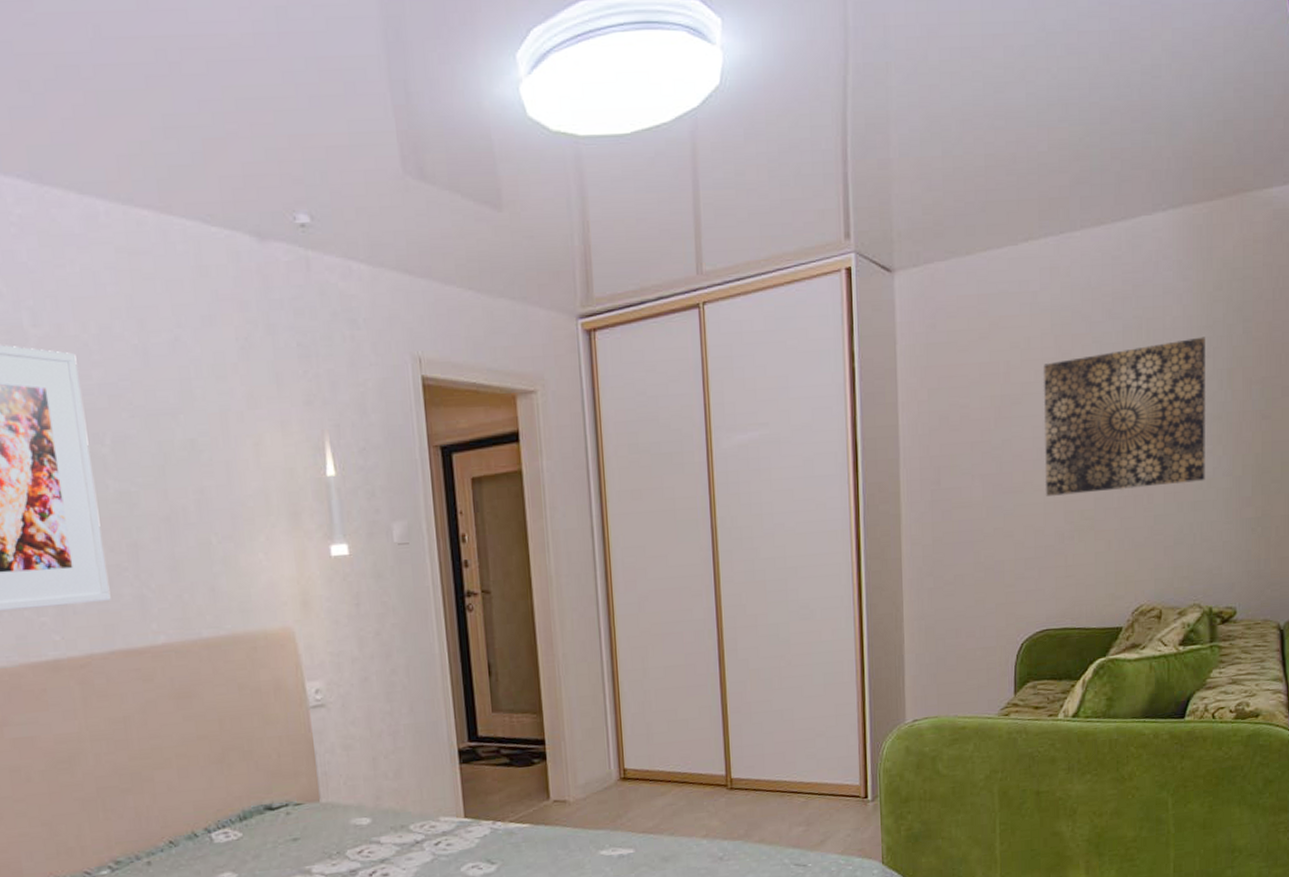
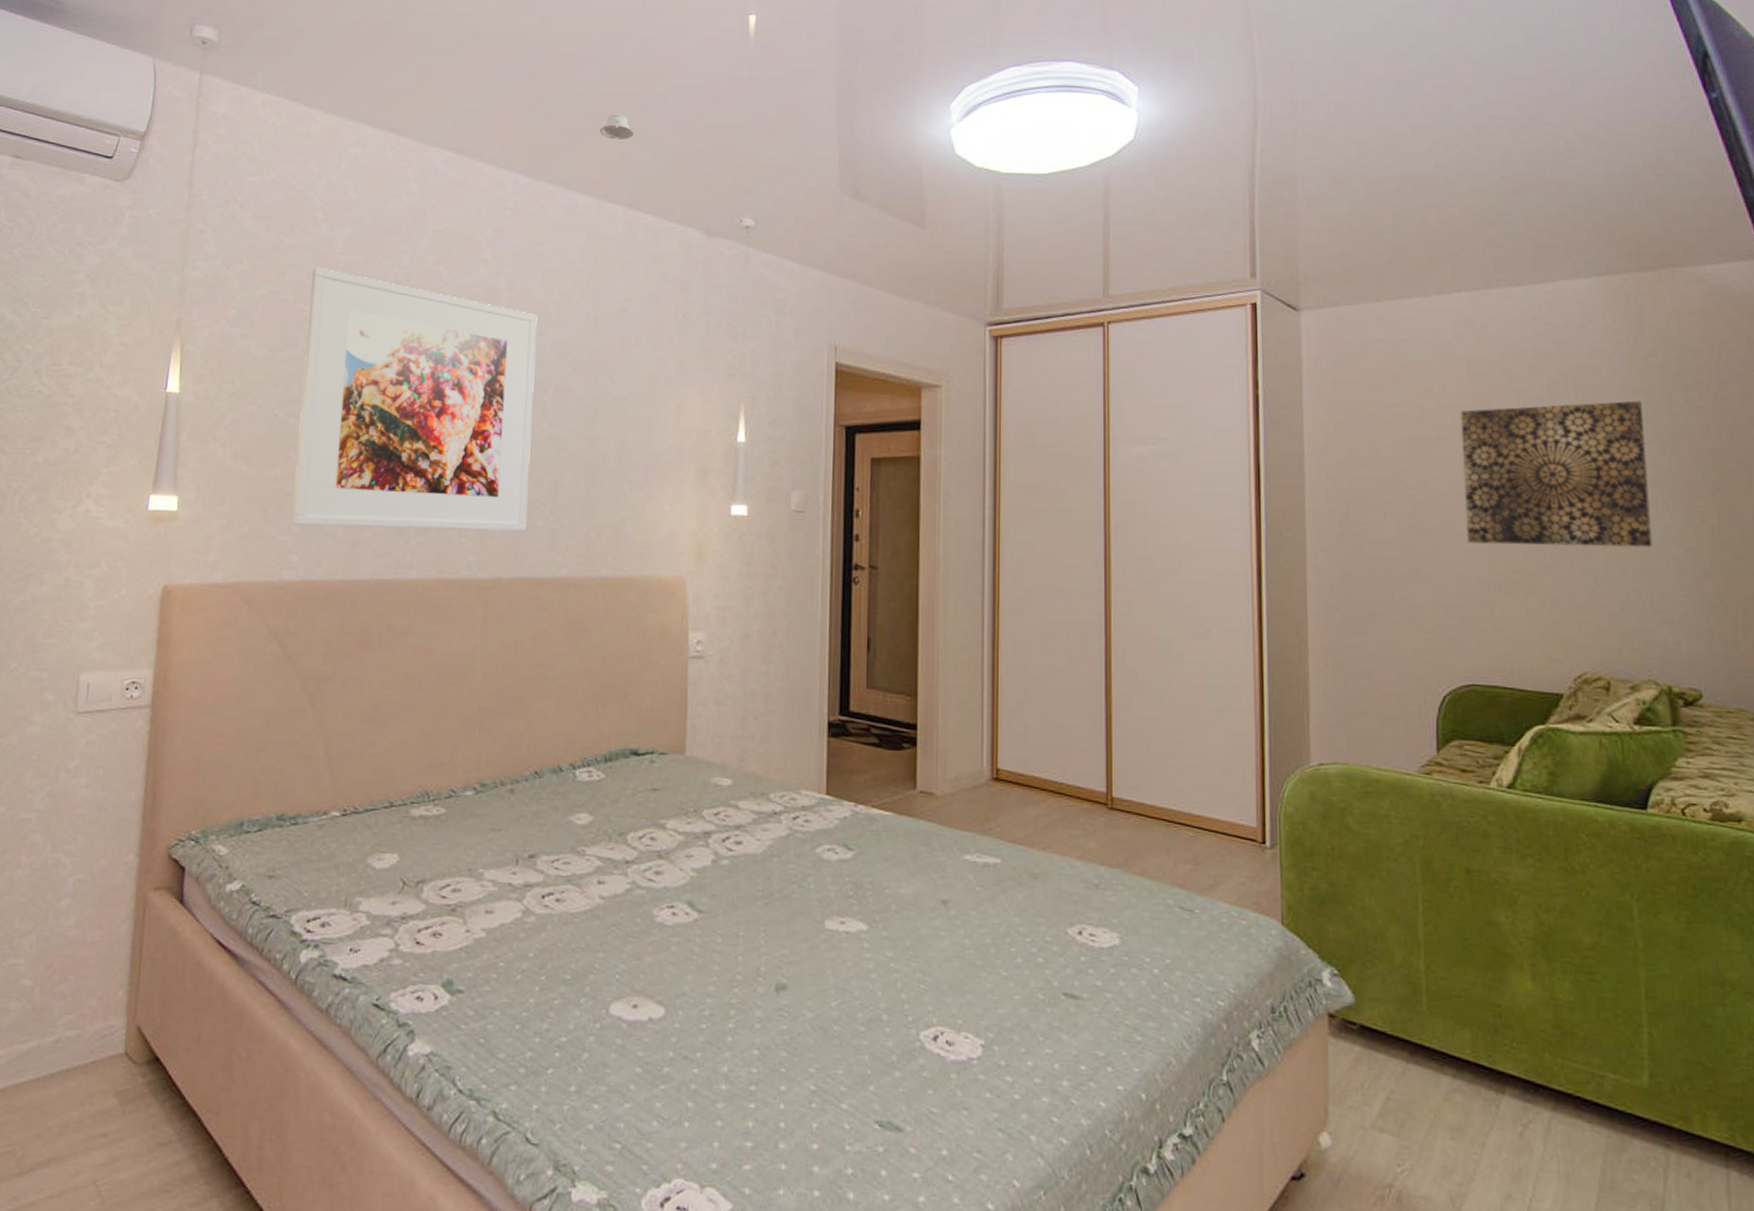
recessed light: none [106,91,149,125] -> present [599,114,634,140]

